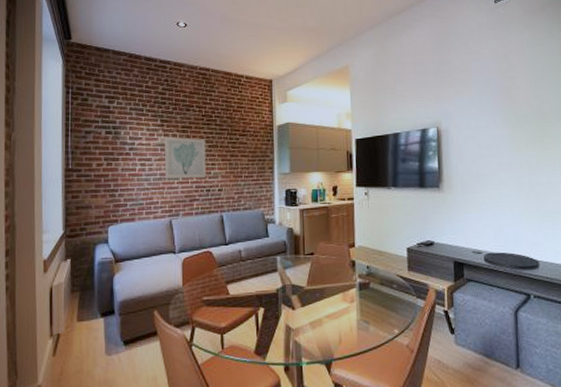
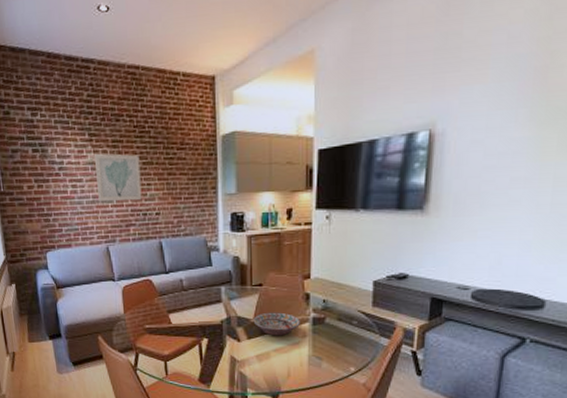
decorative bowl: none [306,279,349,303] -> present [253,312,301,336]

